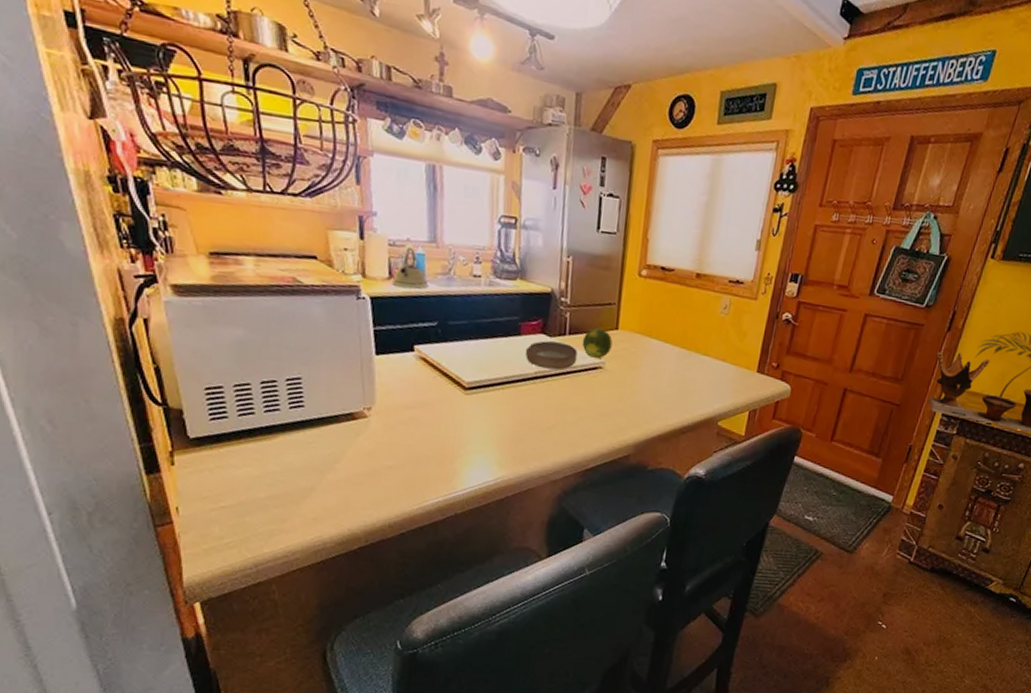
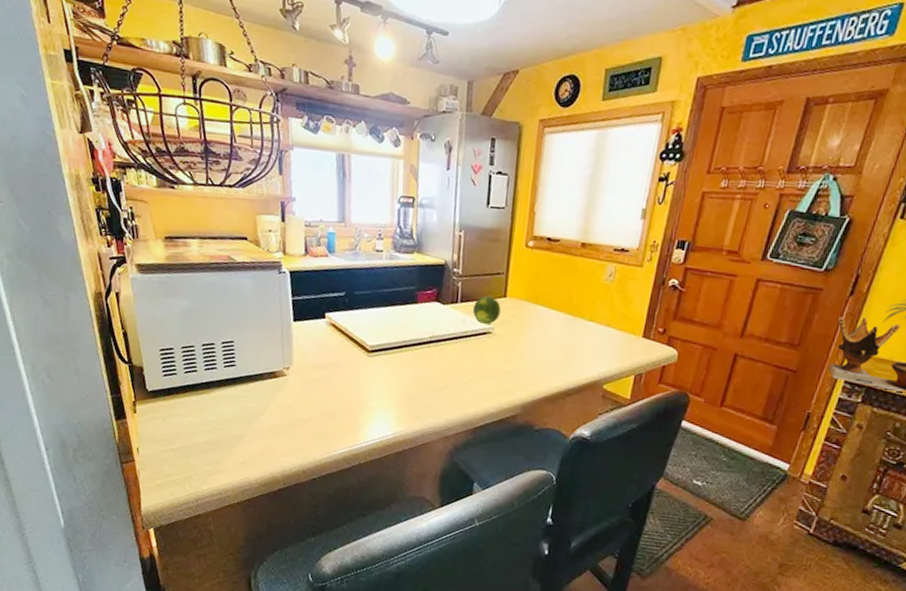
kettle: present [392,247,429,290] -> none [308,227,338,264]
bowl: present [525,341,578,370] -> none [421,308,469,335]

